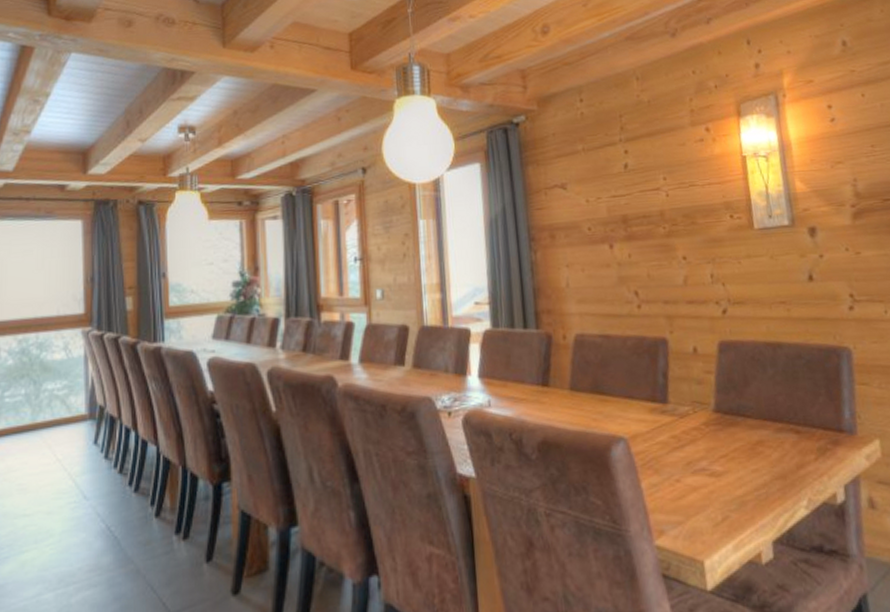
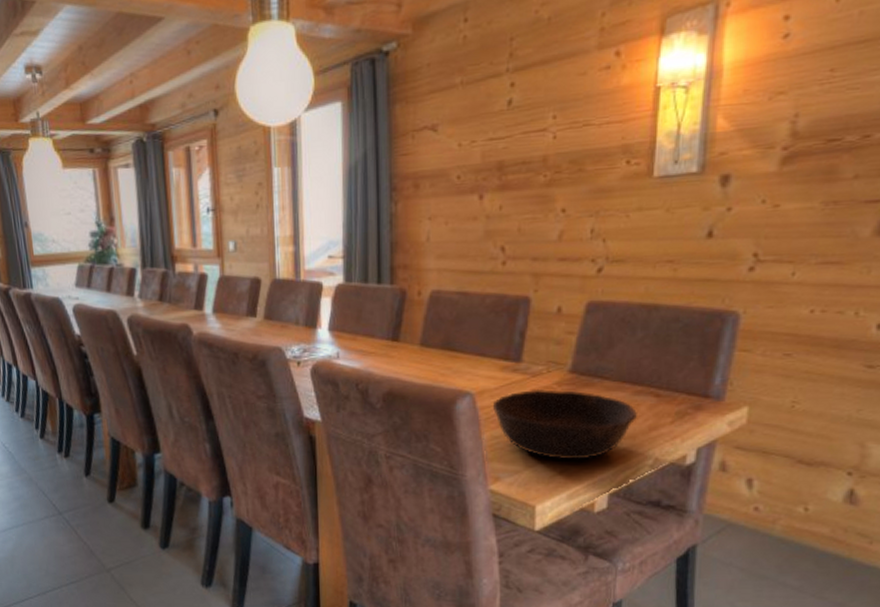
bowl: none [646,430,784,506] -> present [492,388,637,460]

